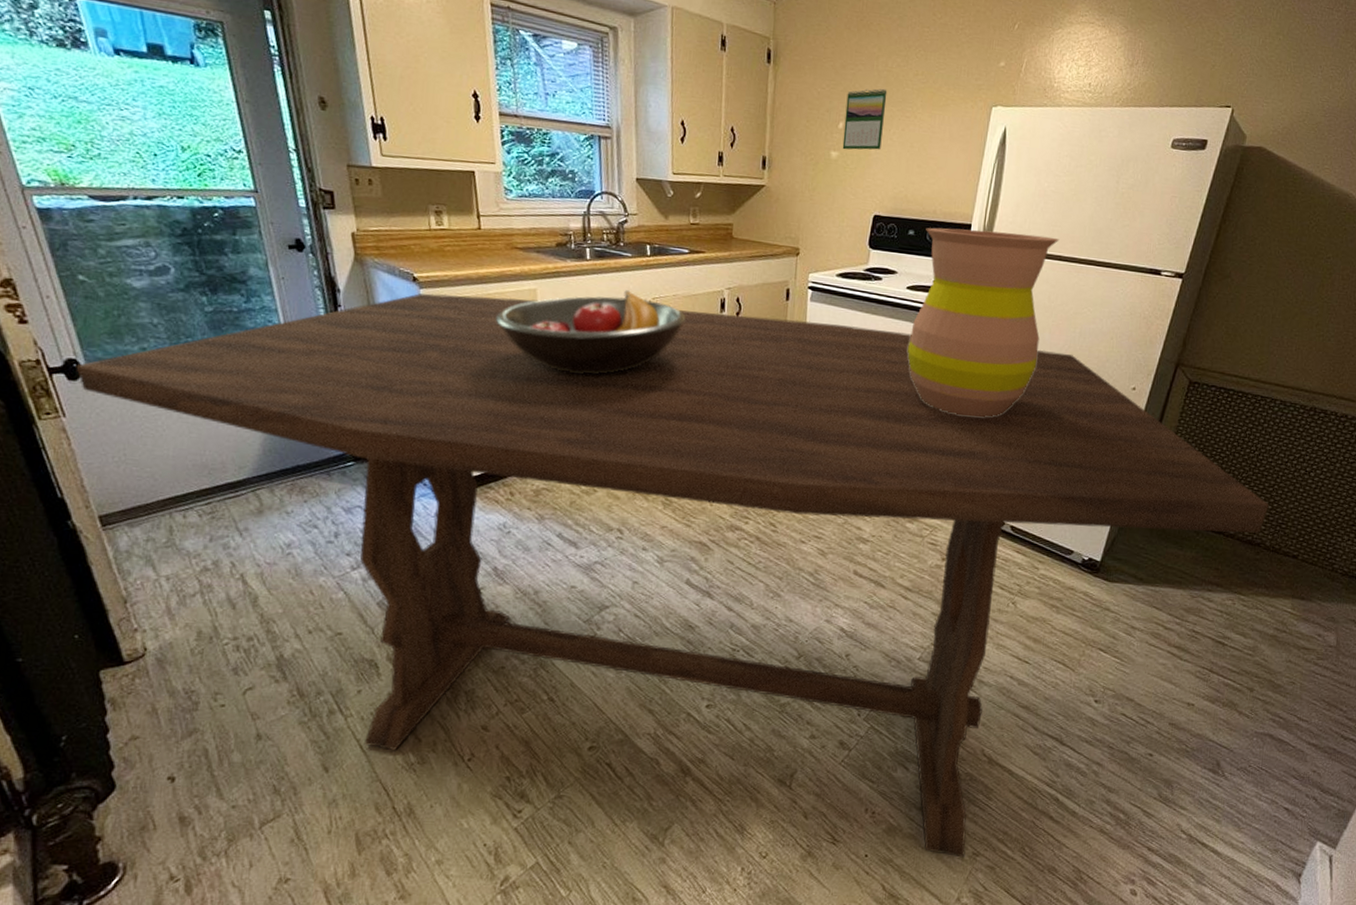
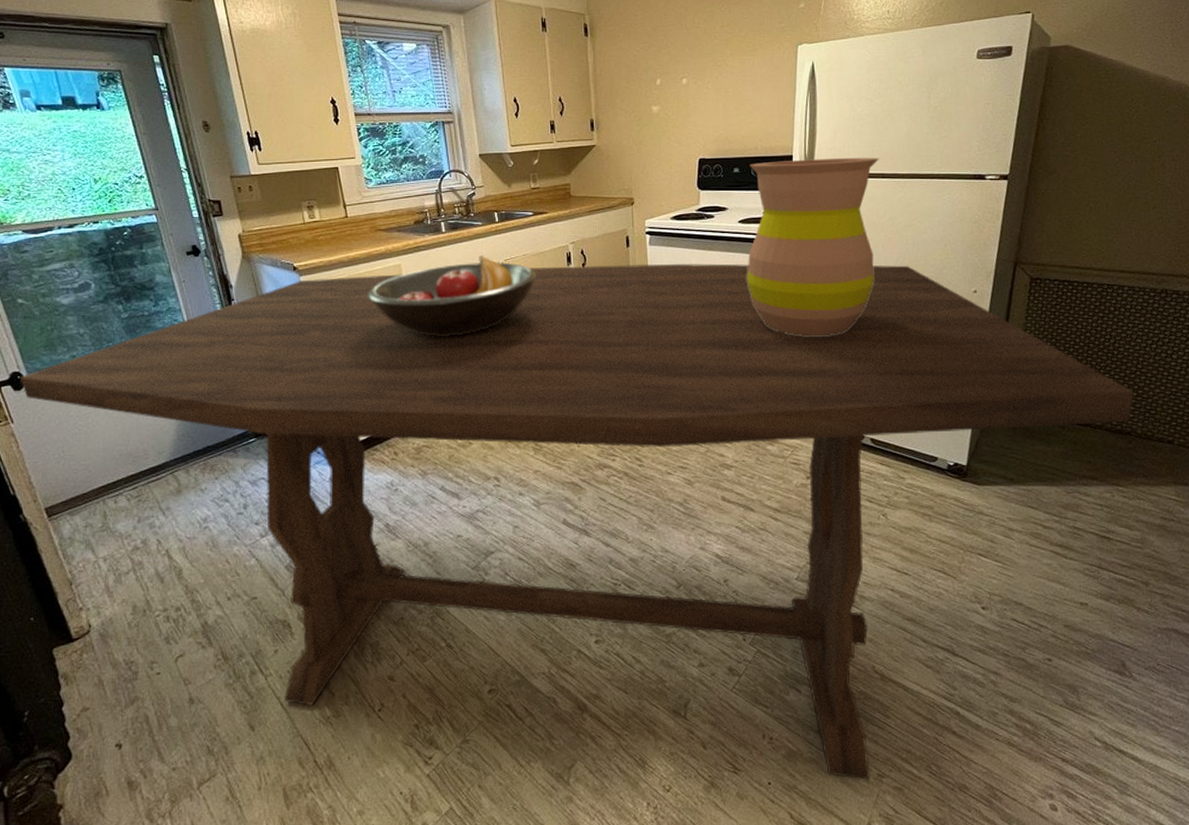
calendar: present [842,88,887,150] -> none [661,43,698,104]

